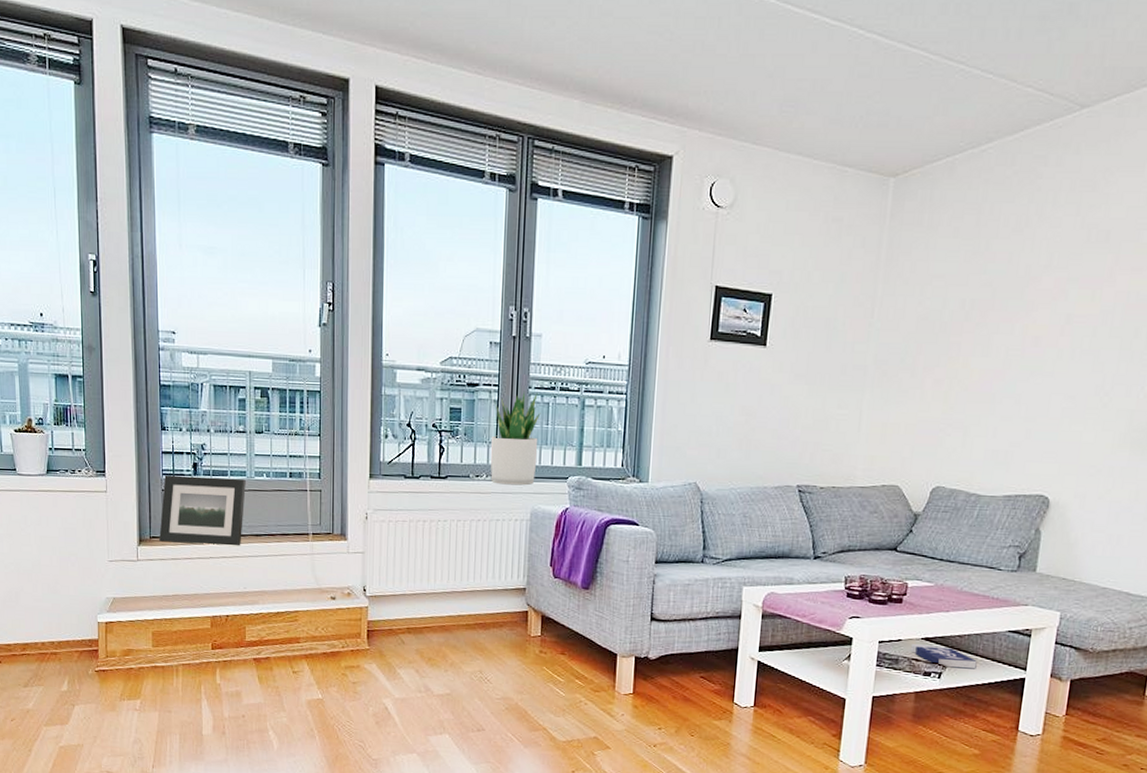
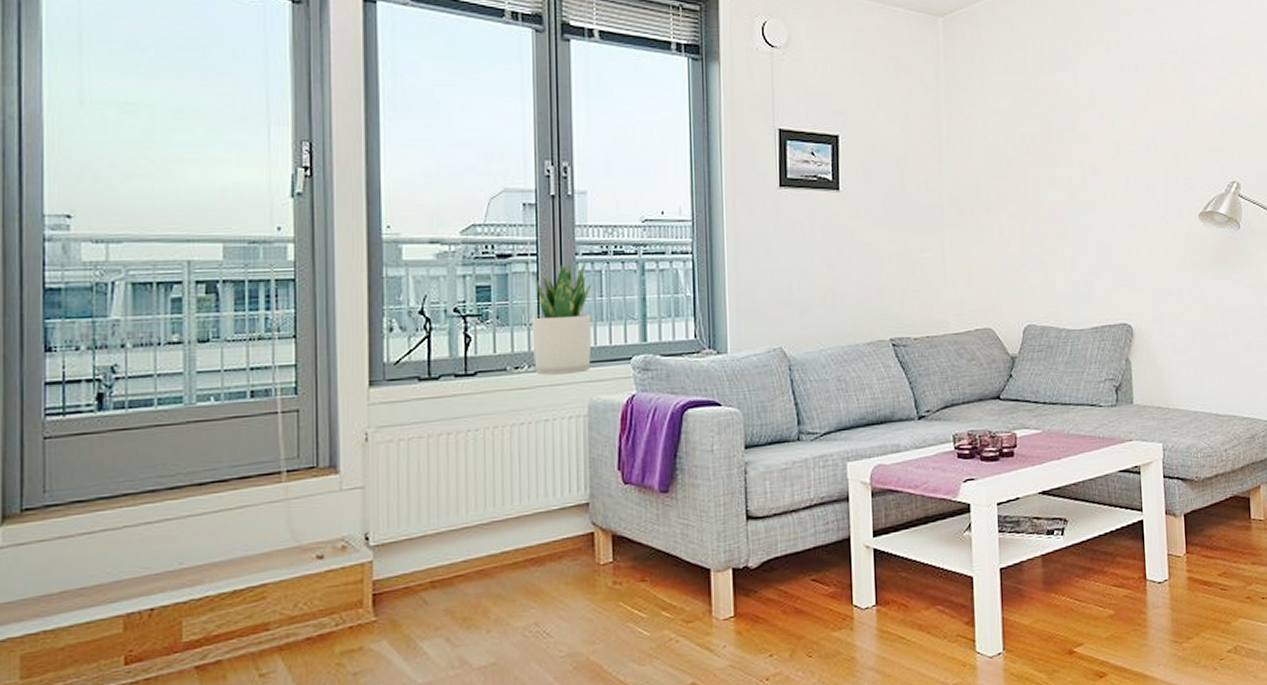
picture frame: present [159,475,246,546] -> none [37,407,182,515]
book: present [910,644,977,669] -> none [1029,498,1096,522]

